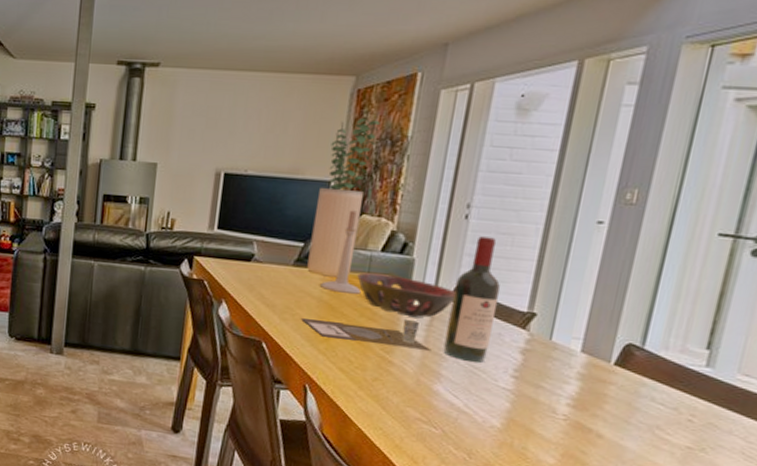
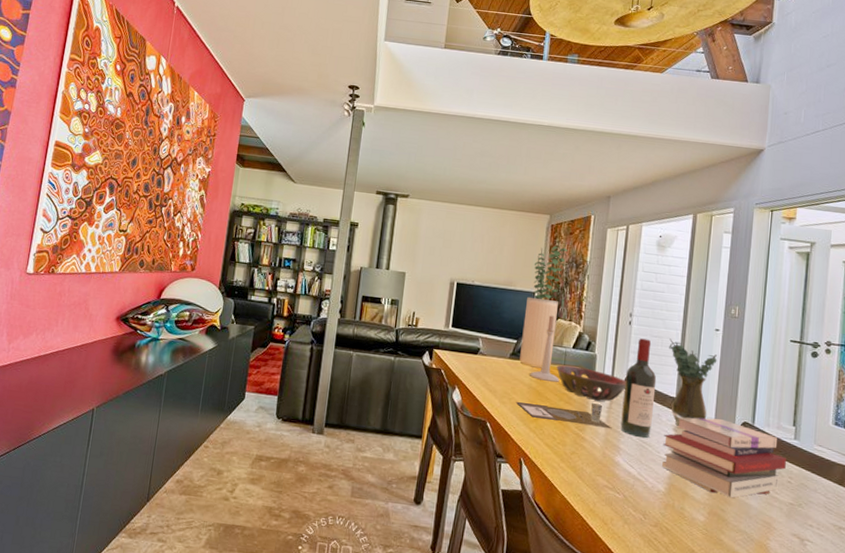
books: none [499,337,691,438] -> present [662,417,787,498]
vase: none [519,235,596,348] -> present [669,338,717,426]

